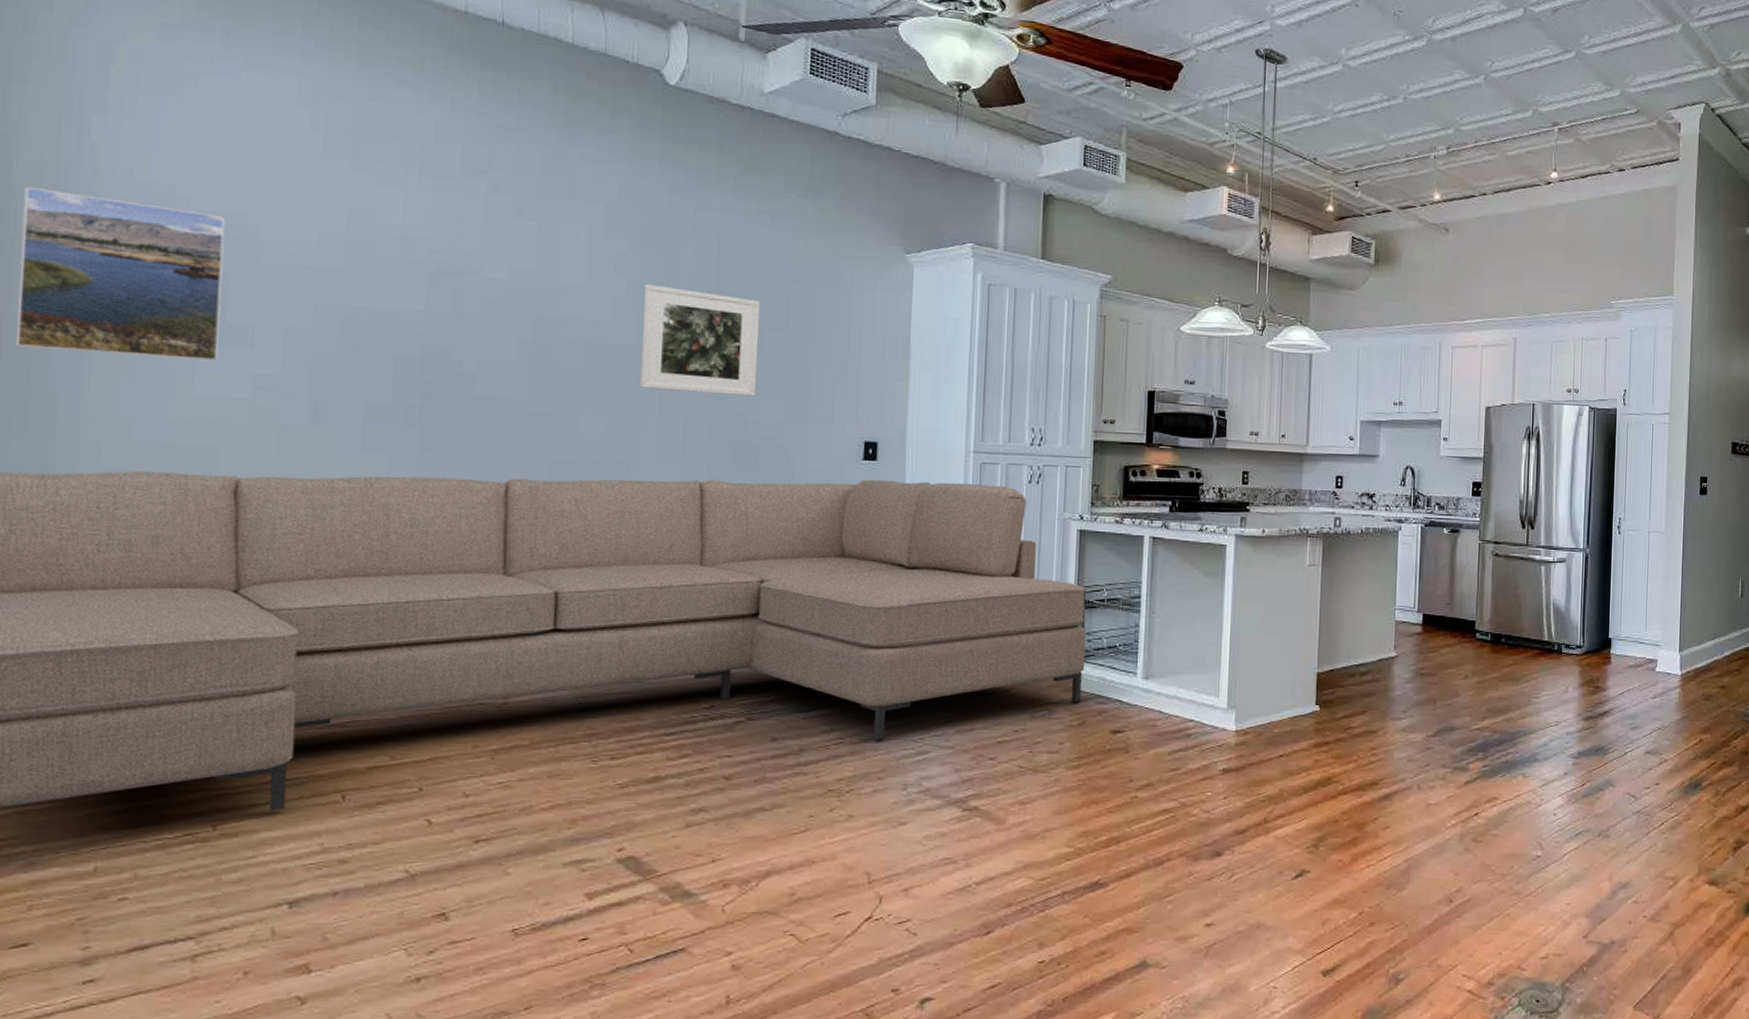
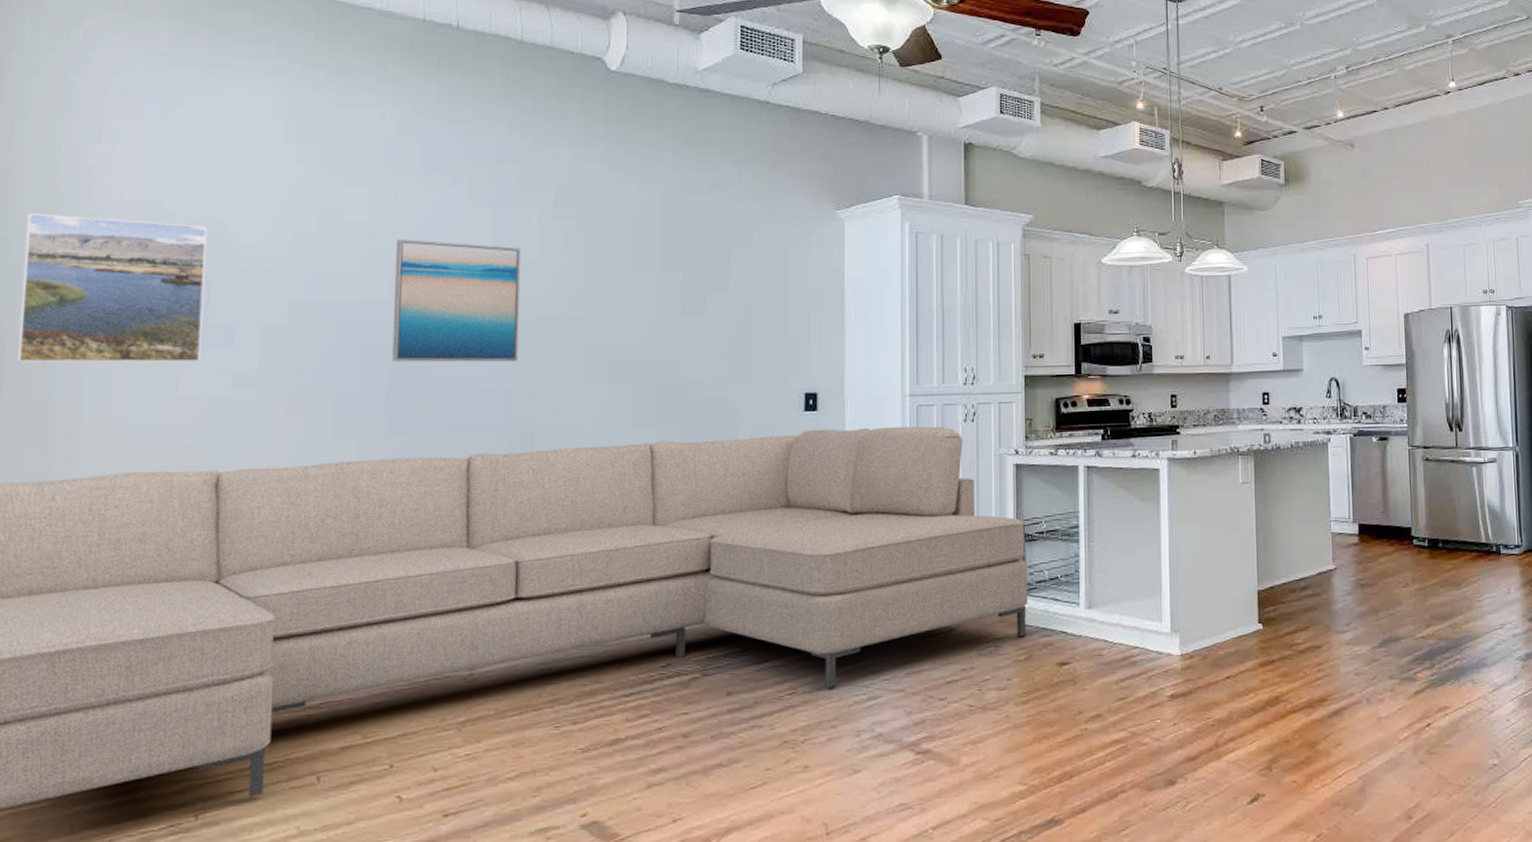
wall art: none [426,247,567,387] -> present [392,239,521,362]
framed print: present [639,284,761,397] -> none [590,258,702,359]

